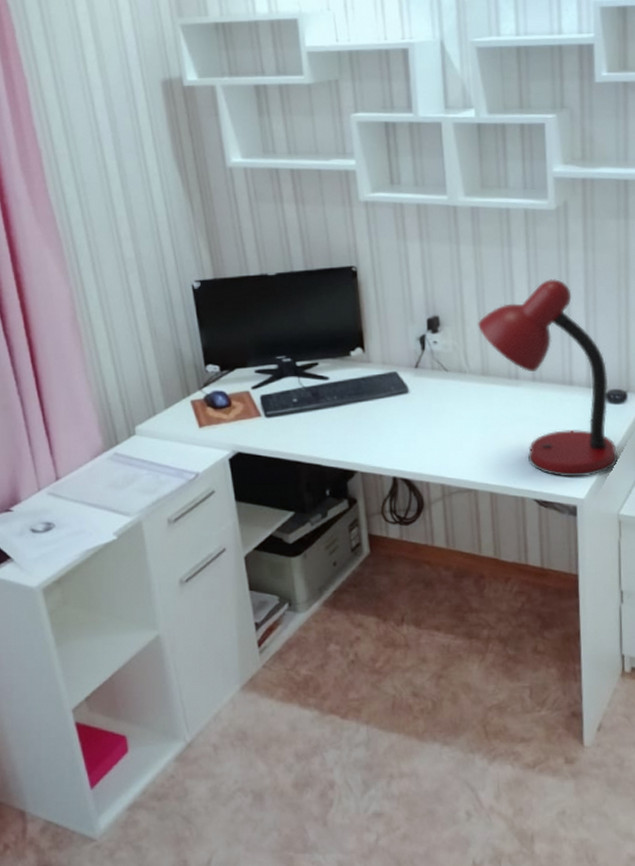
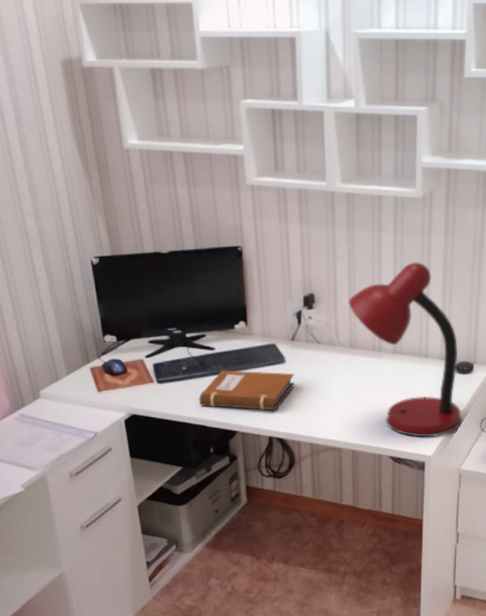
notebook: none [312,402,421,447] -> present [199,370,295,411]

